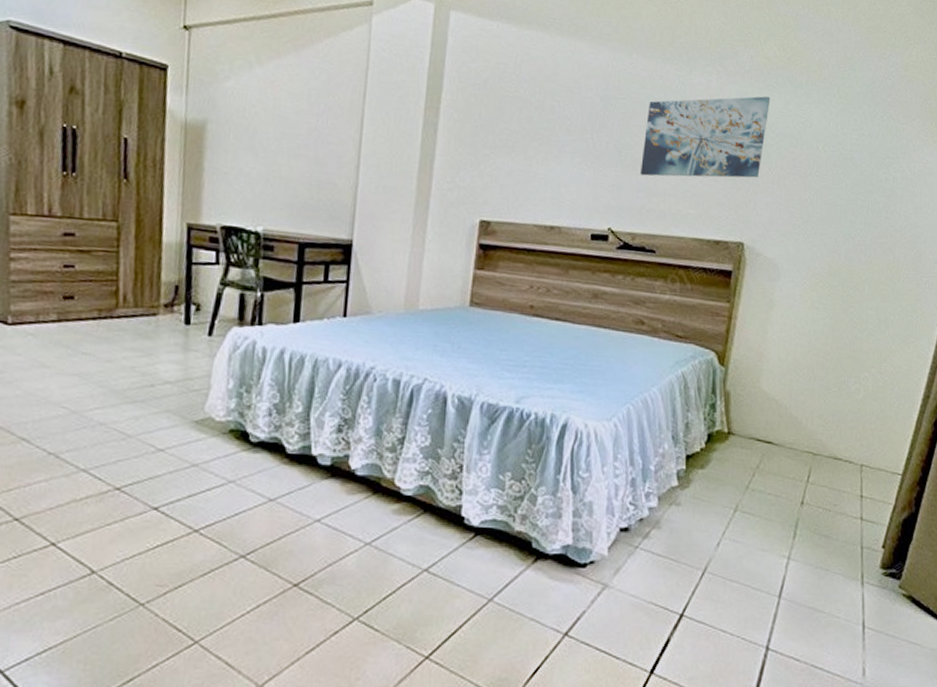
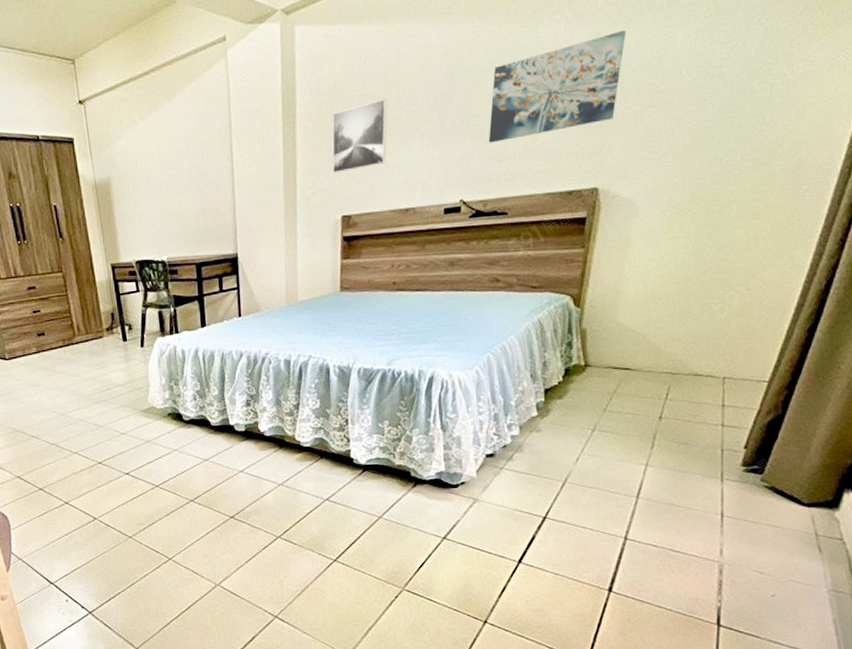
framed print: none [474,106,541,174] -> present [332,99,388,174]

